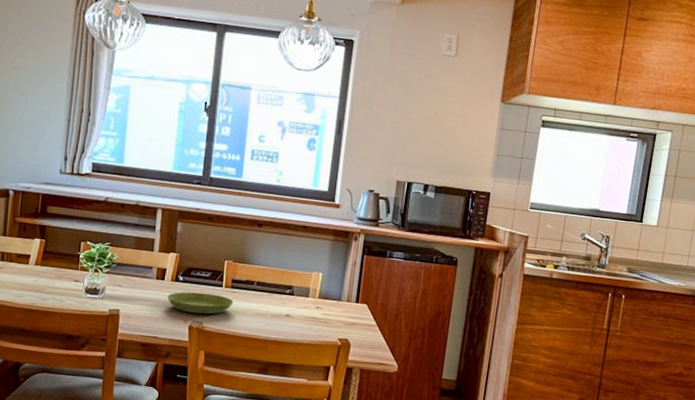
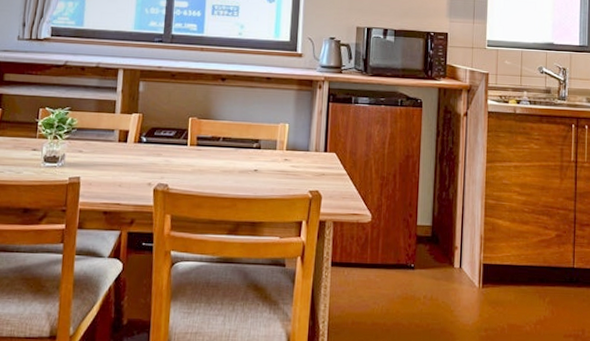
saucer: present [167,292,234,314] -> none [130,152,200,176]

